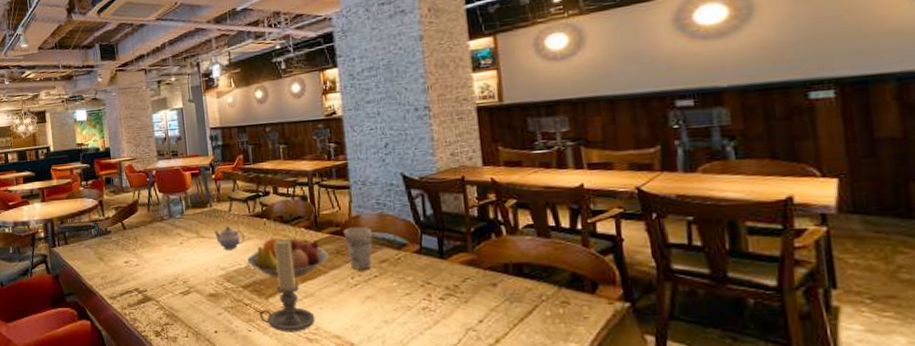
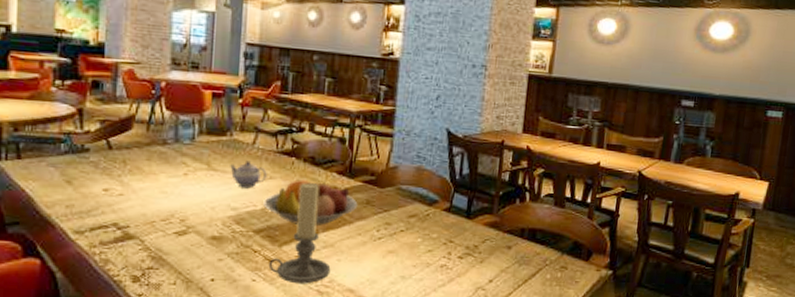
cup: present [343,227,373,270] -> none [377,178,406,223]

